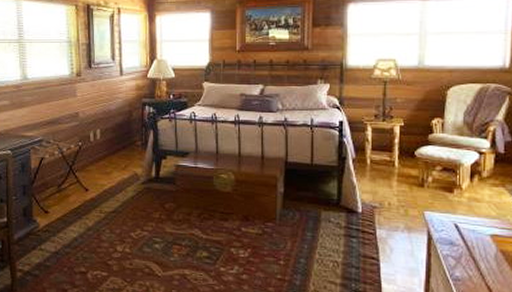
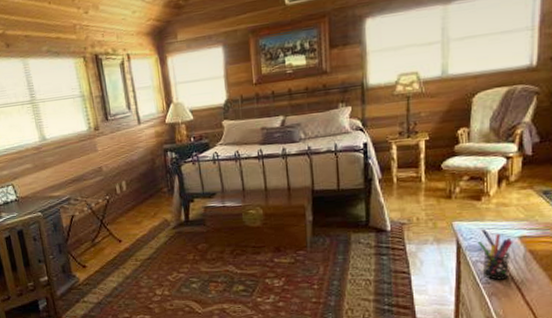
pen holder: none [448,229,485,278] -> present [477,234,513,280]

